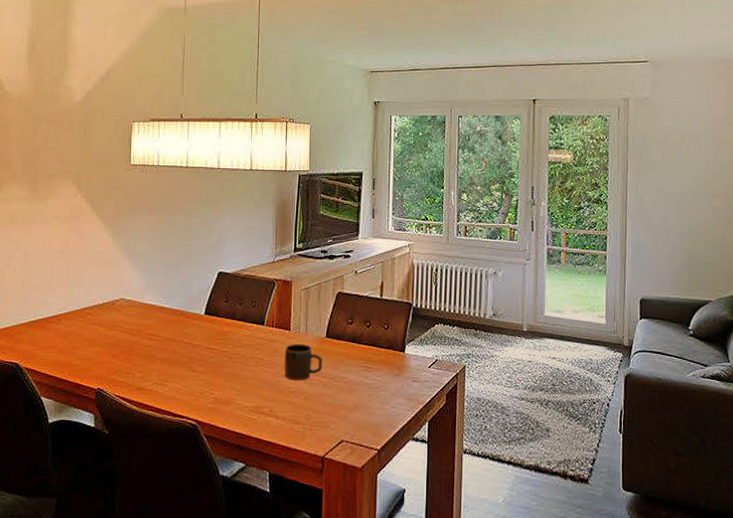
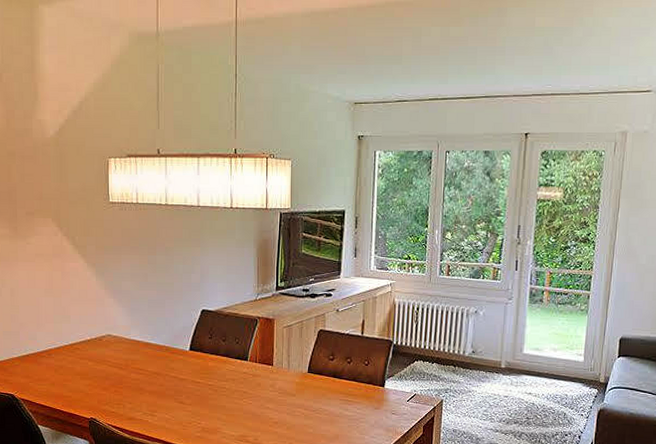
mug: present [284,343,323,381] -> none [267,378,304,412]

